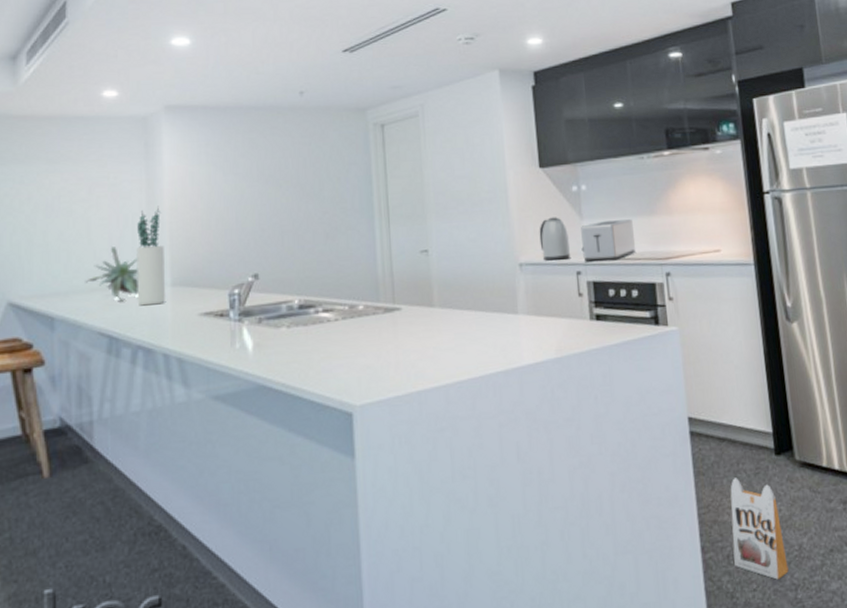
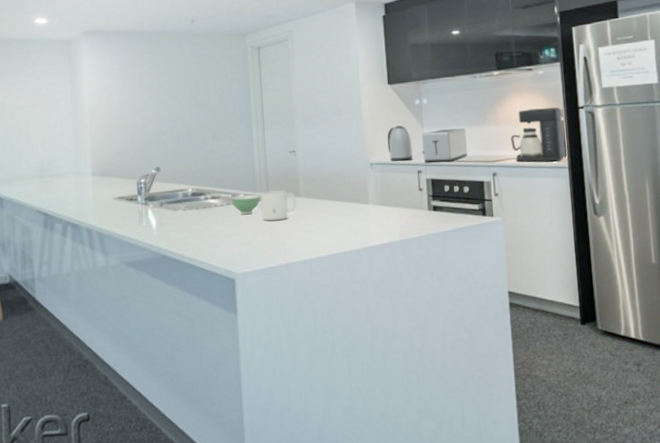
plant: present [85,247,138,302] -> none [25,144,67,187]
vase: present [136,205,165,306] -> none [64,111,87,191]
bowl: none [347,305,386,331] -> present [230,194,261,215]
mug: none [383,299,430,339] -> present [260,190,297,222]
coffee maker: none [686,193,751,260] -> present [511,107,566,163]
shopping bag: present [730,478,789,580] -> none [542,341,589,424]

